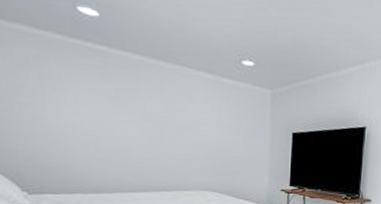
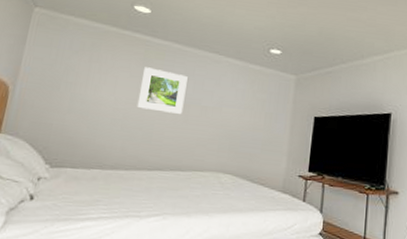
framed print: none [106,83,158,134] -> present [137,67,188,114]

